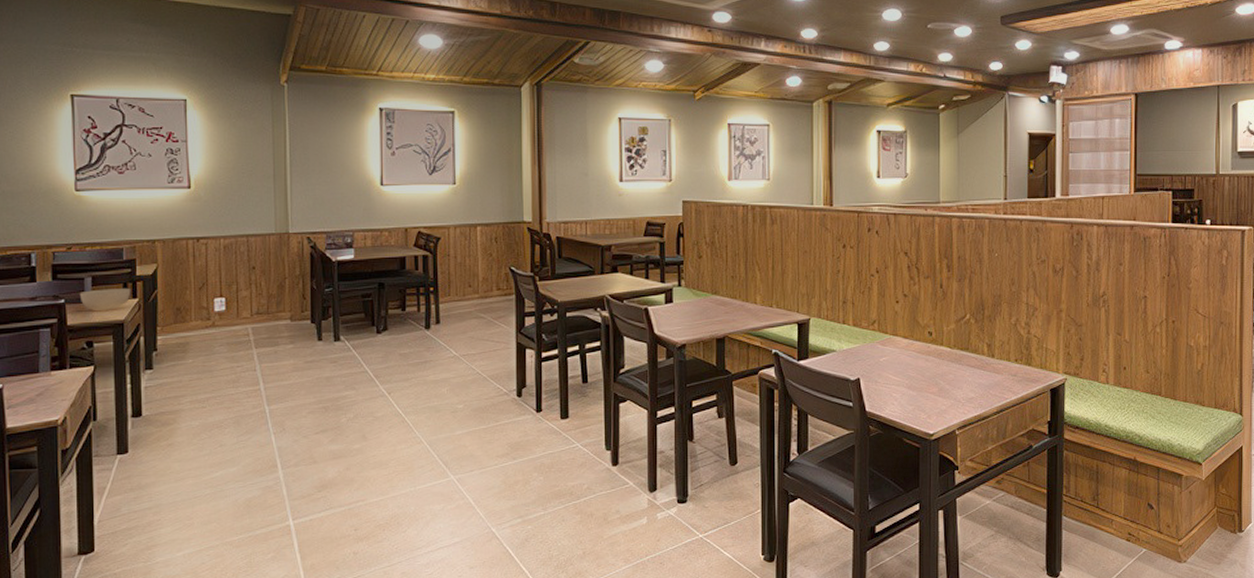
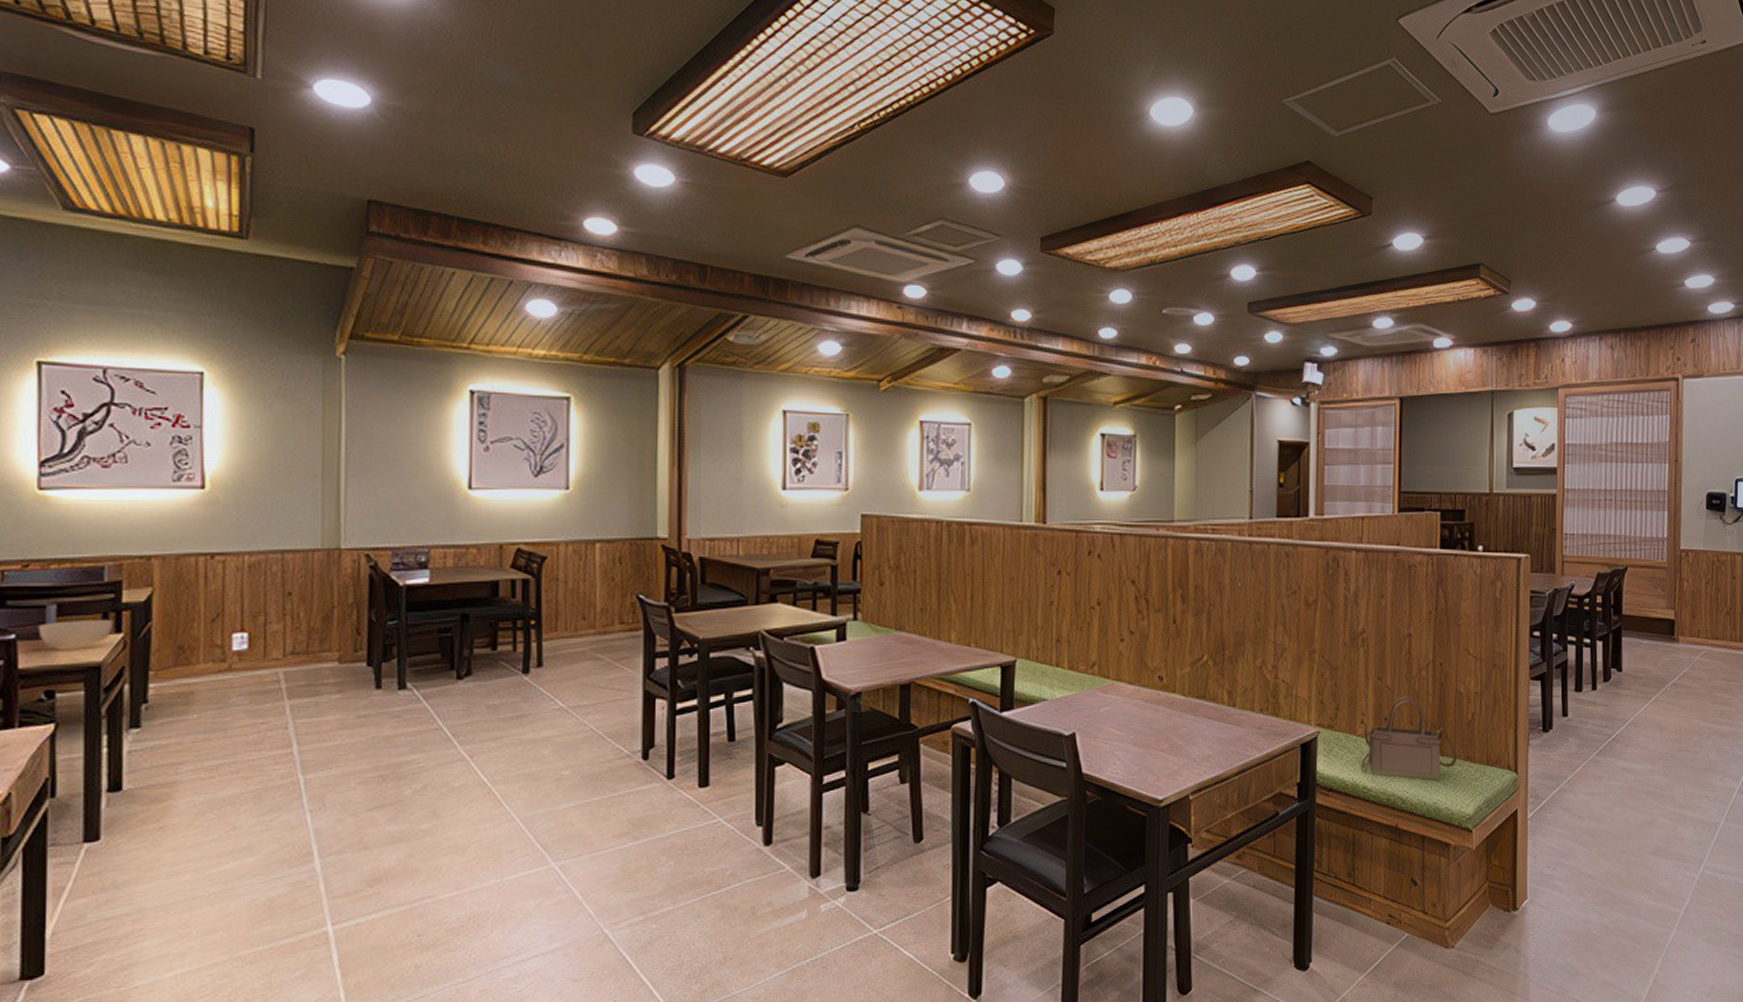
handbag: none [1103,349,1187,421] -> present [1361,696,1456,781]

